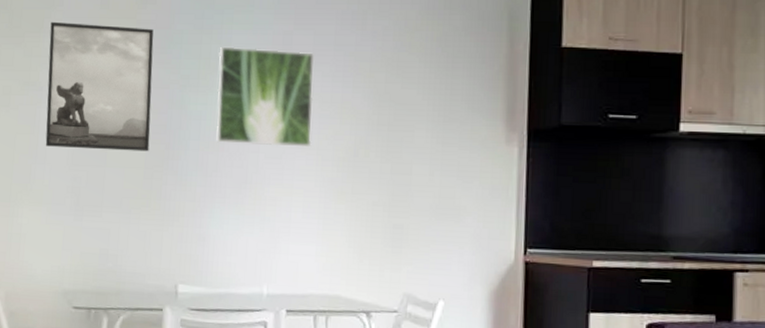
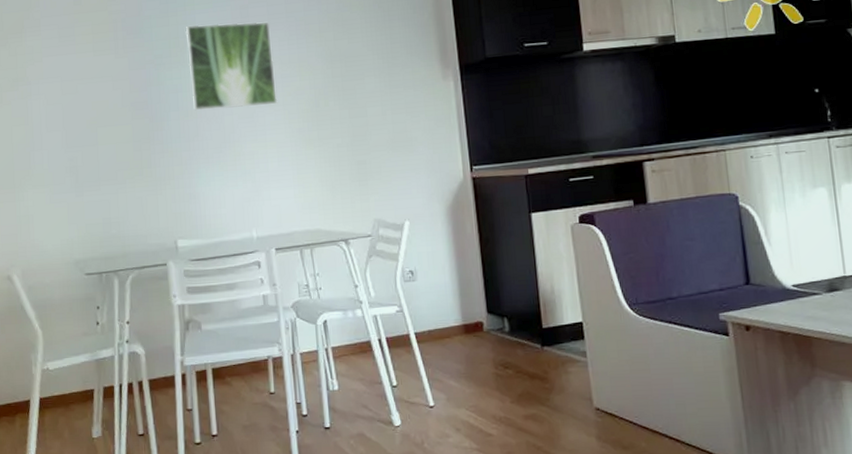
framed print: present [45,21,154,152] -> none [30,17,135,134]

